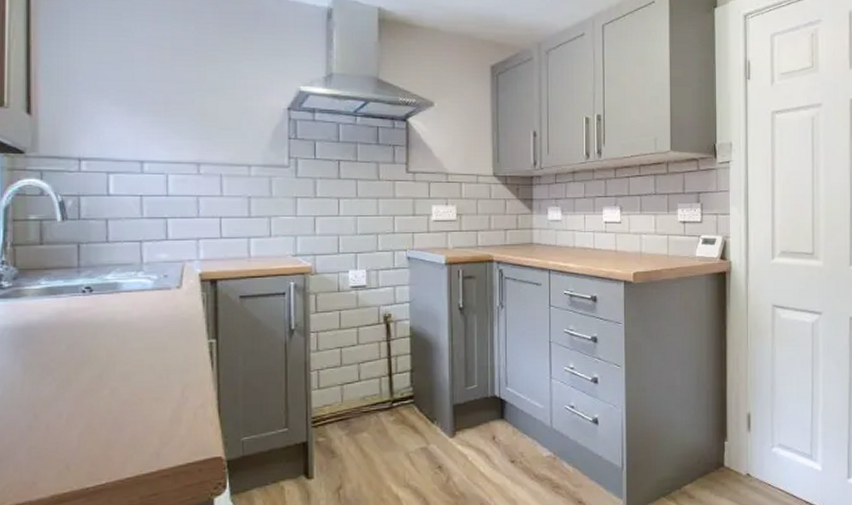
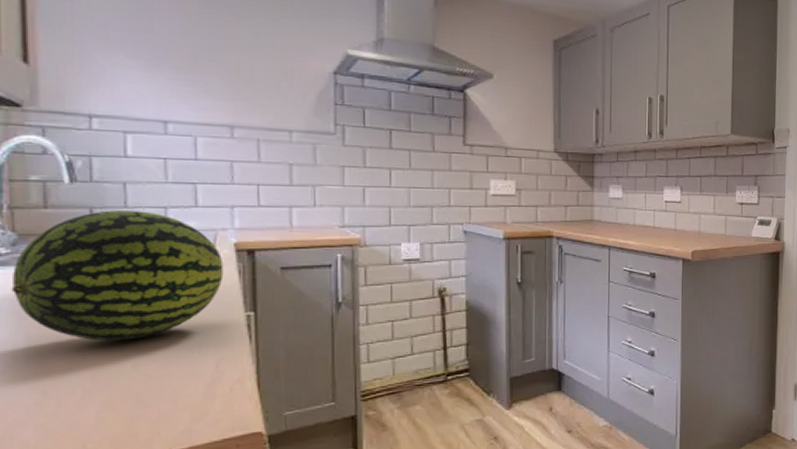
fruit: none [11,245,190,368] -> present [11,210,224,341]

